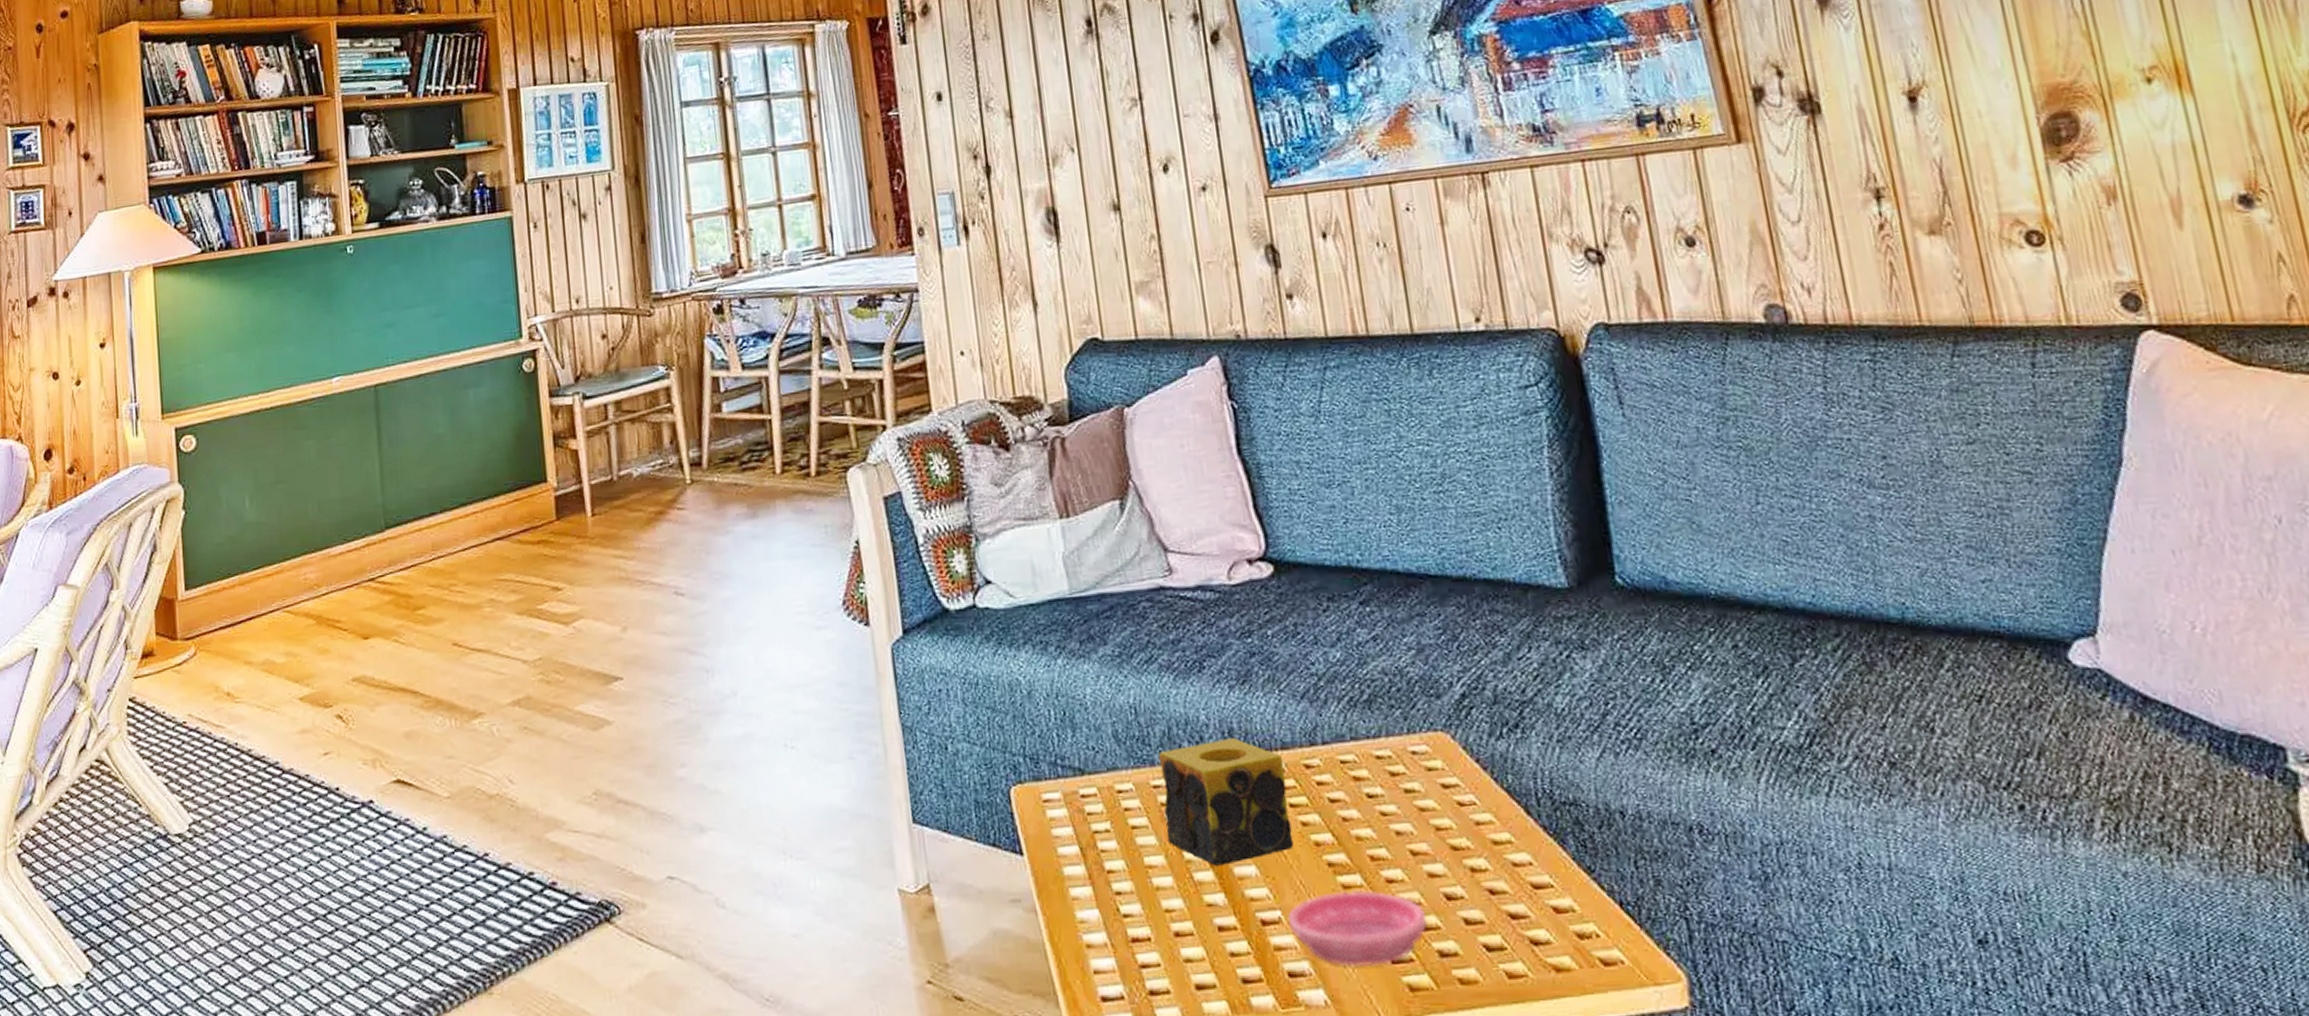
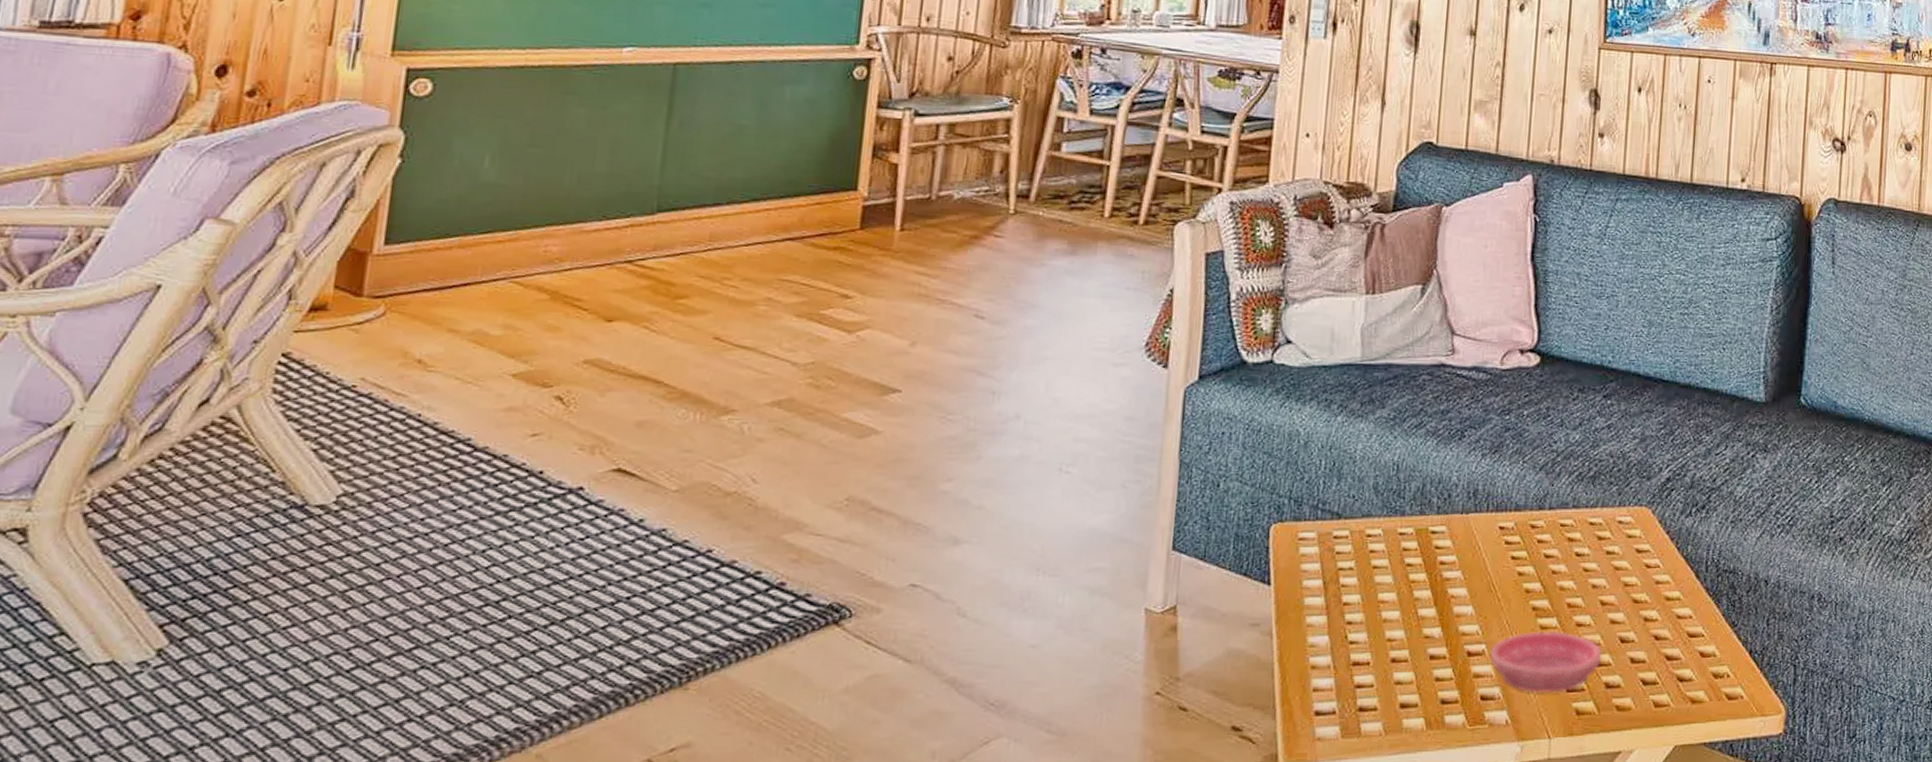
candle: present [1158,738,1294,866] -> none [1402,498,1513,604]

